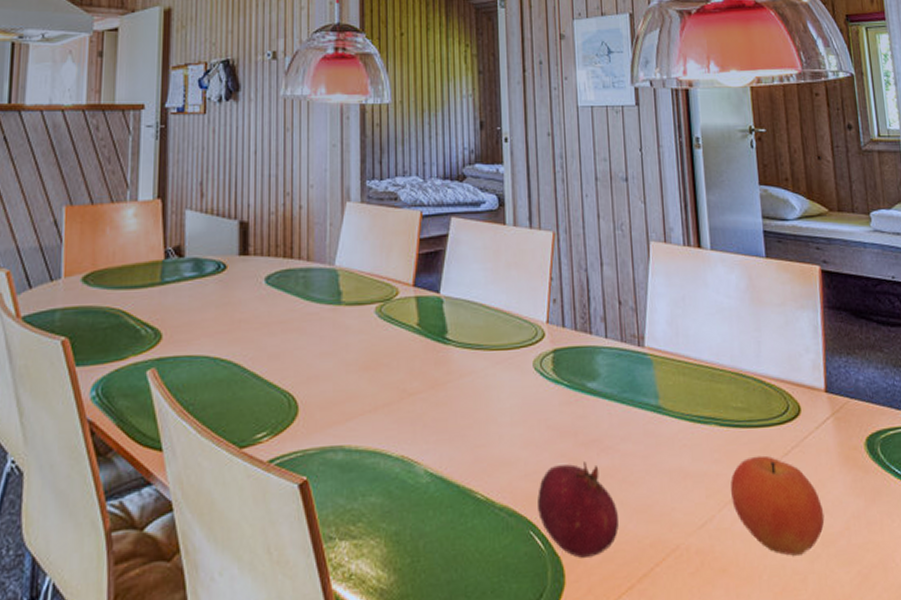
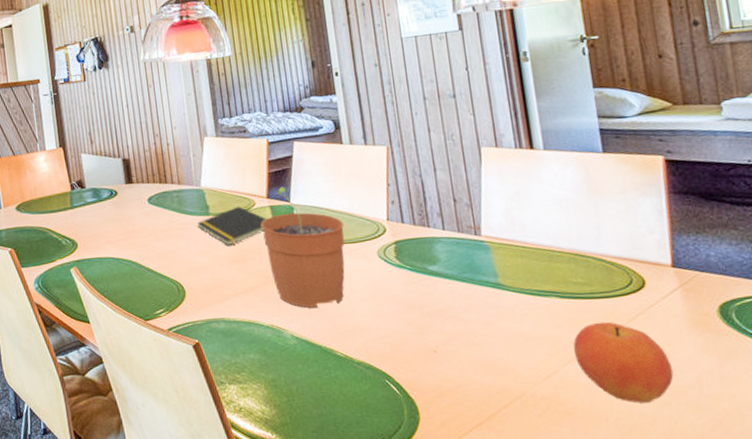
notepad: none [324,294,410,347] -> present [197,206,267,246]
plant pot: none [402,273,498,434] -> present [260,186,345,309]
fruit: present [537,461,619,558] -> none [390,328,466,401]

